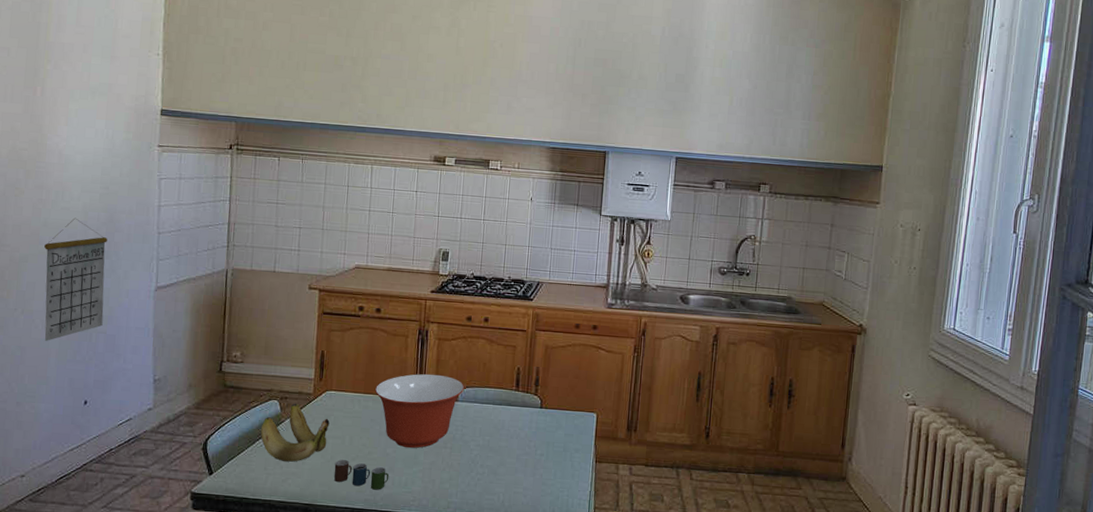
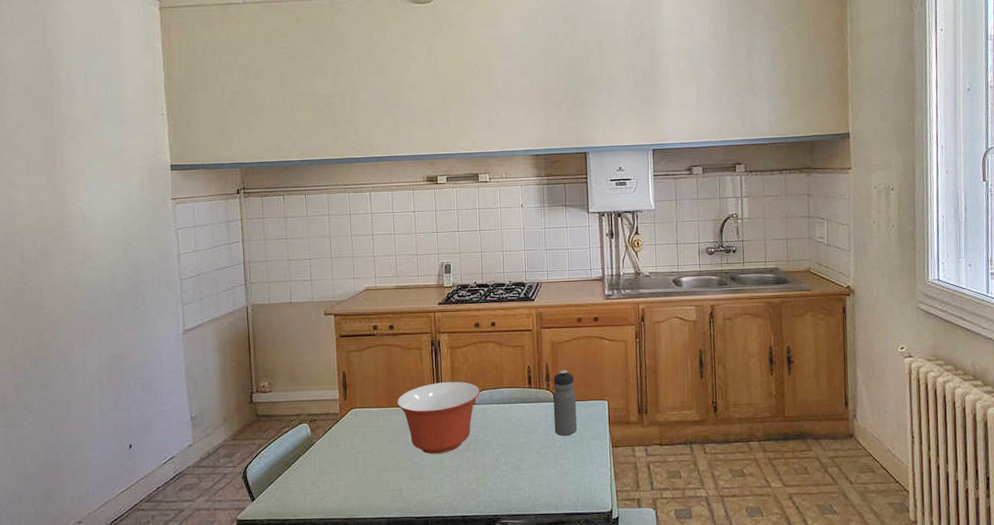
calendar: present [44,217,107,341] -> none [78,275,139,393]
banana: present [261,403,330,462] -> none [295,424,358,480]
cup: present [333,460,389,490] -> none [367,472,420,498]
water bottle: none [537,376,565,445] -> present [553,370,577,436]

